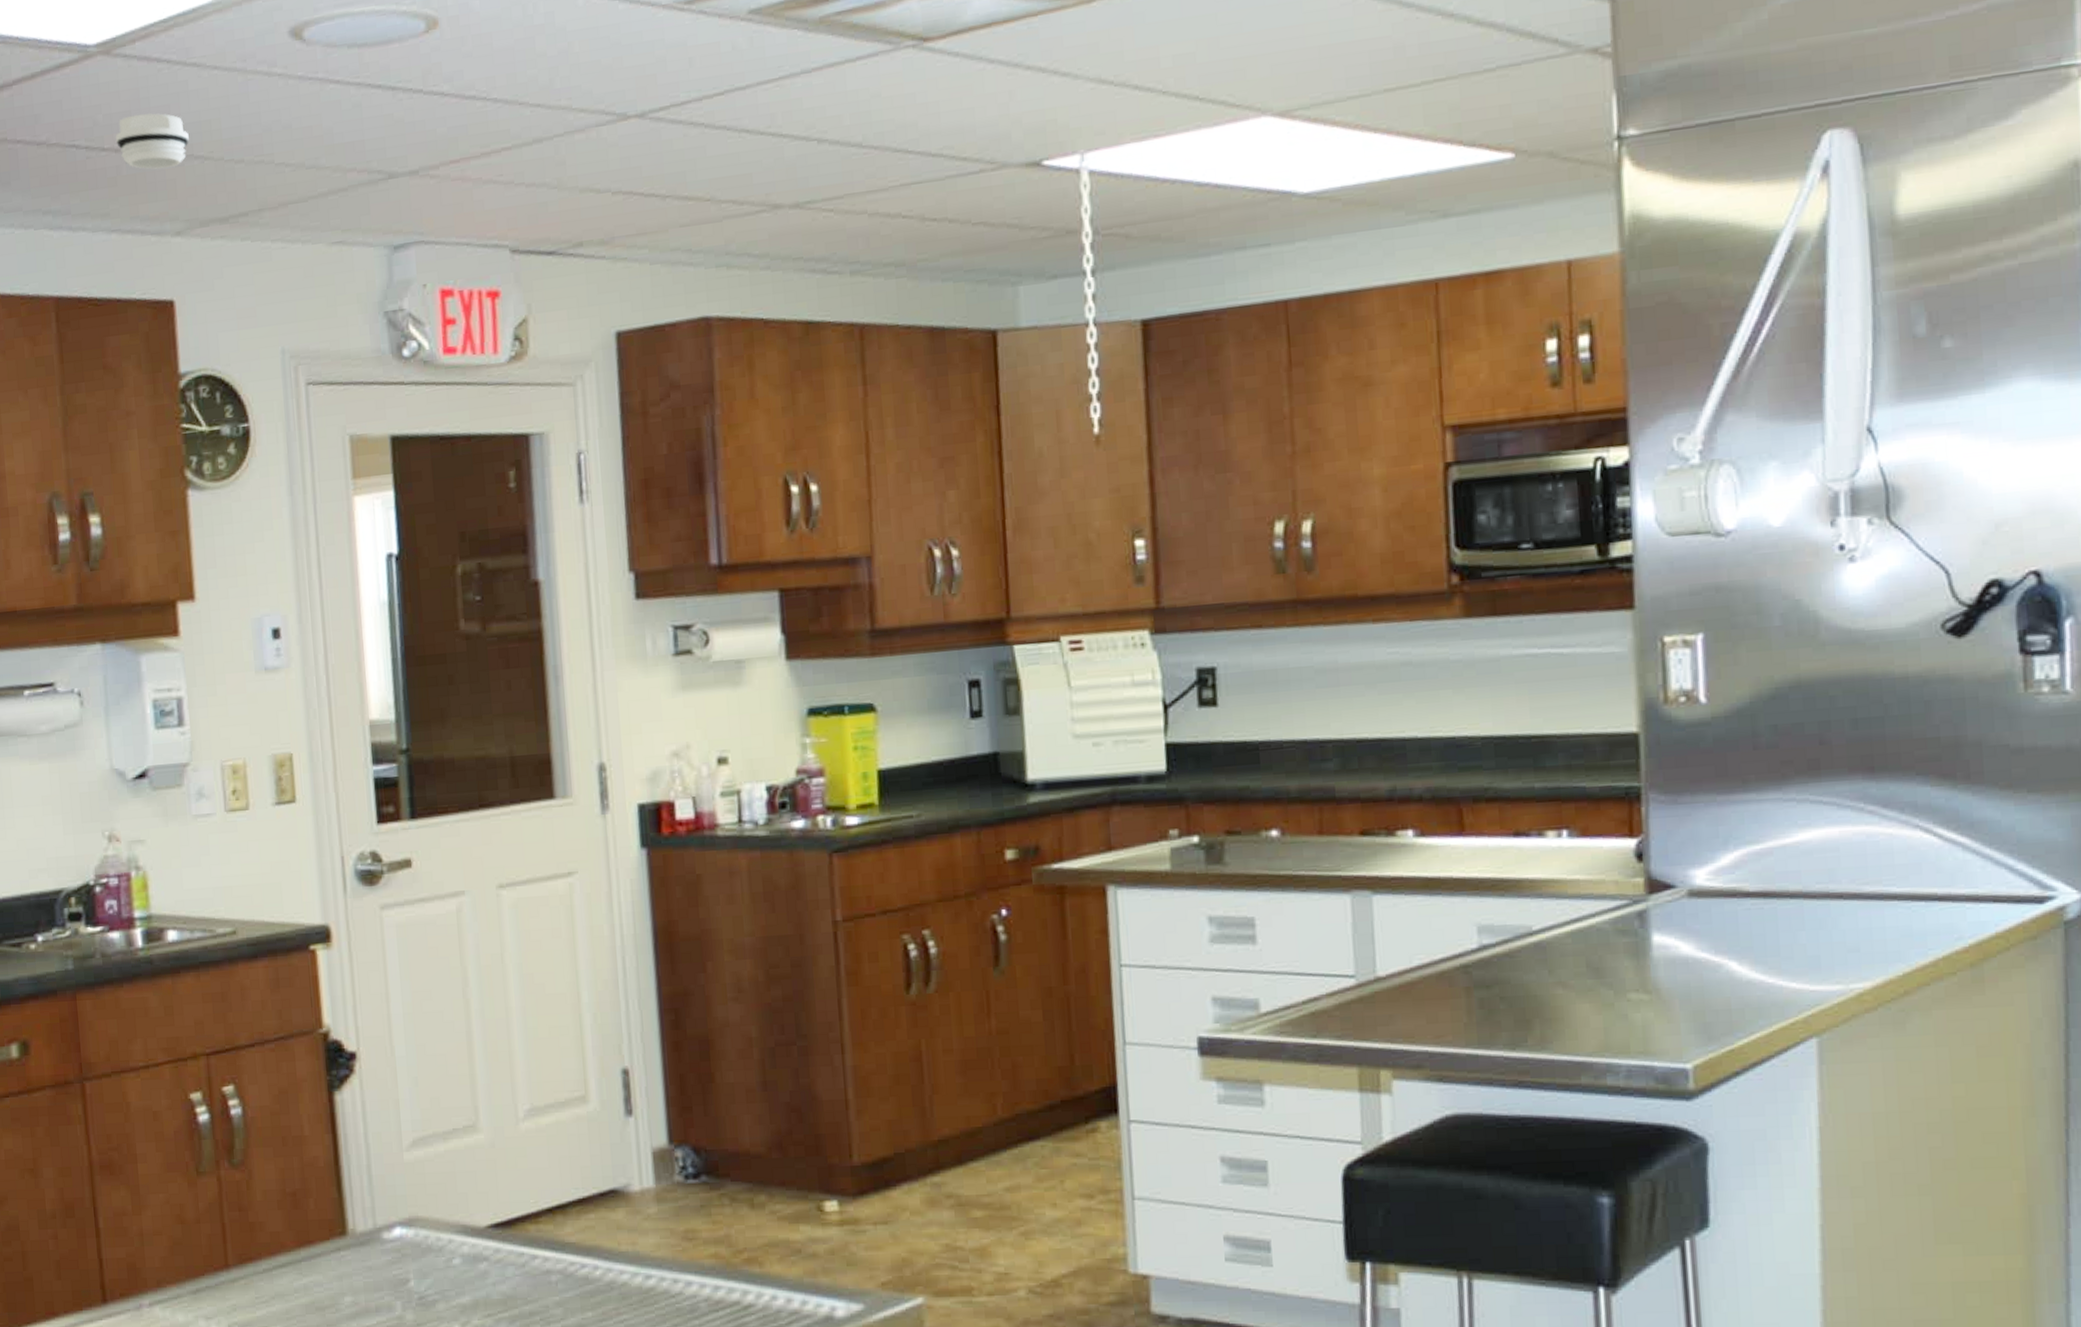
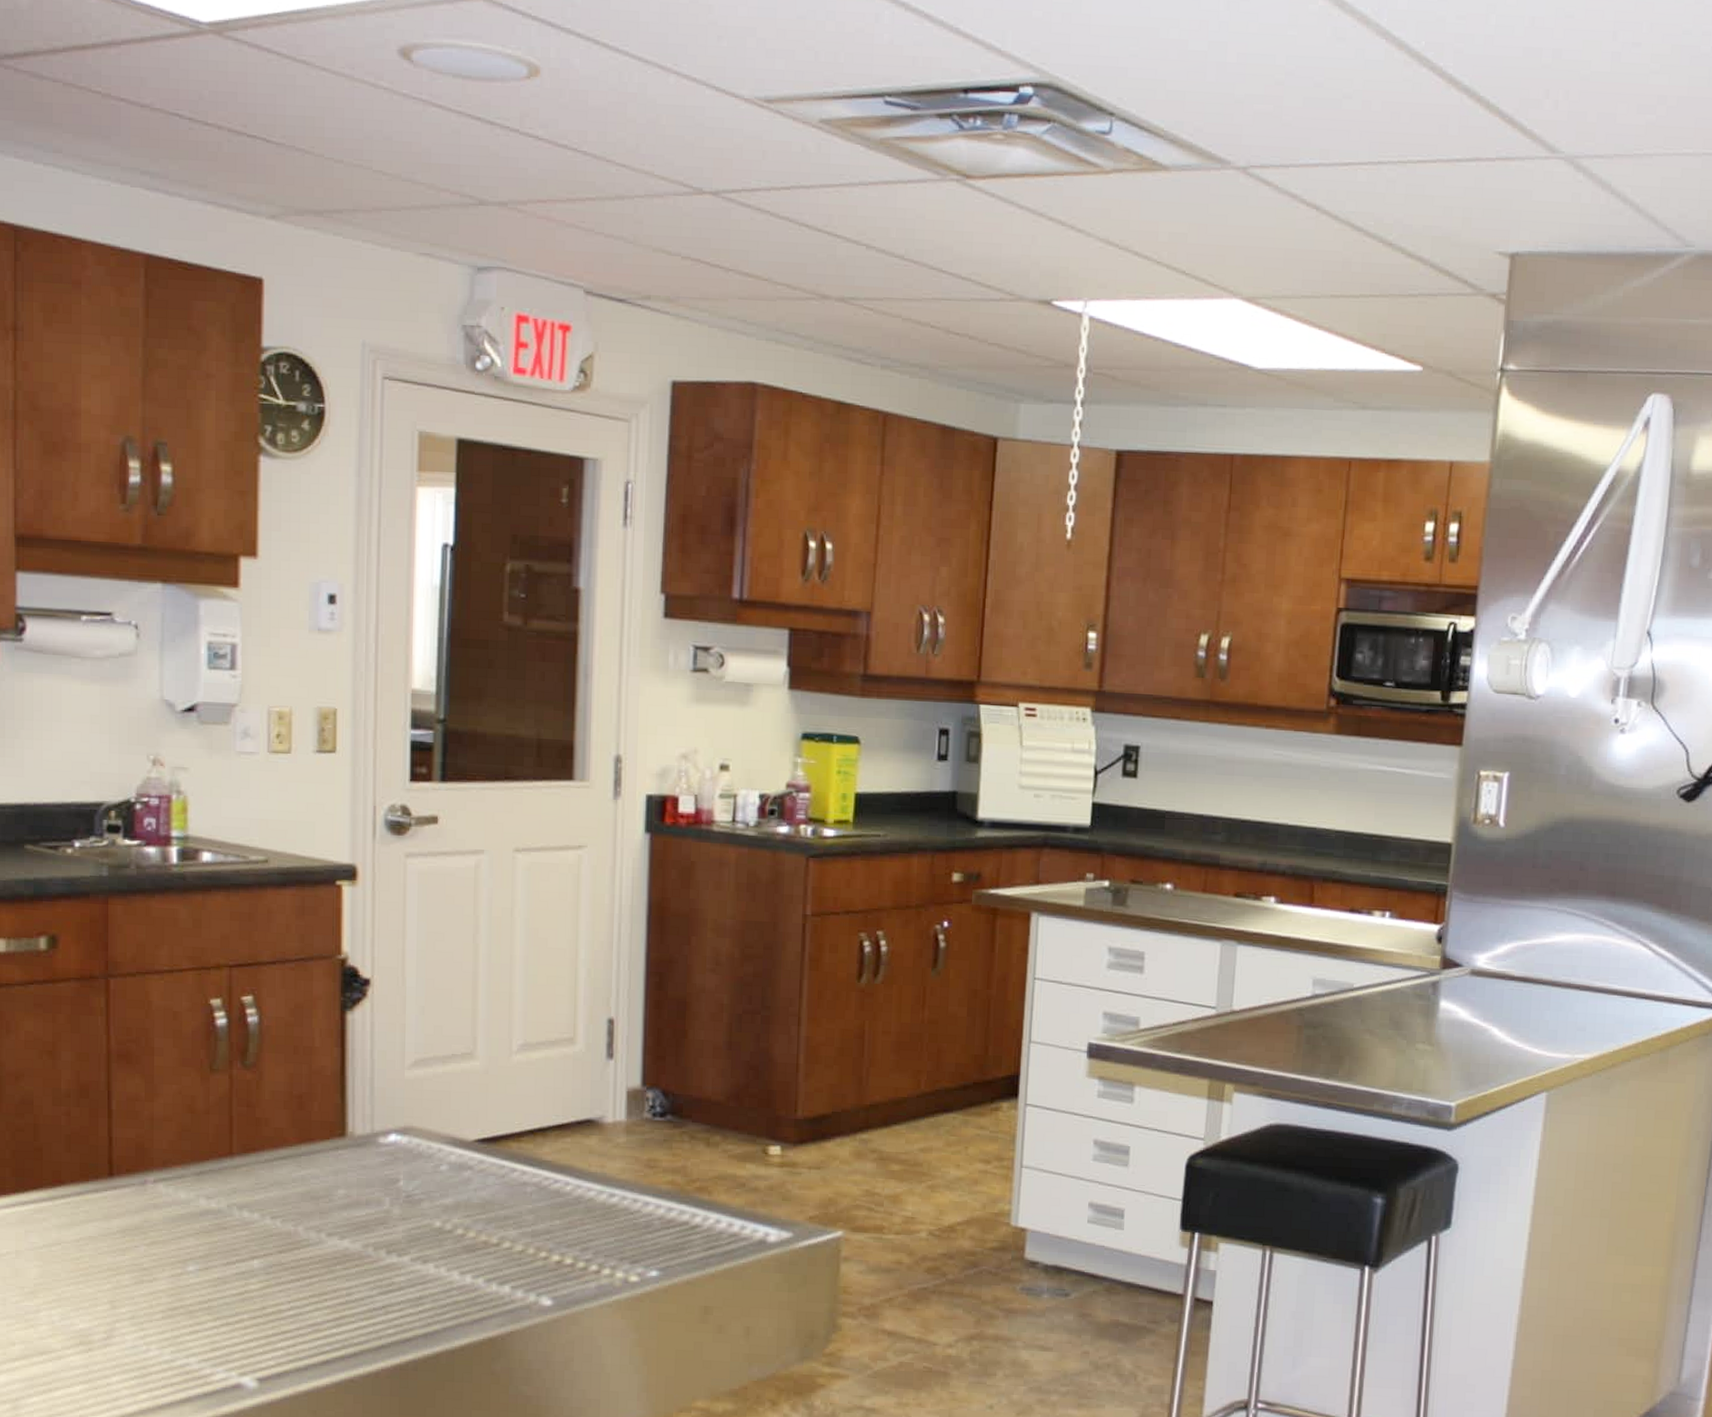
smoke detector: present [115,113,189,170] -> none [219,97,292,155]

